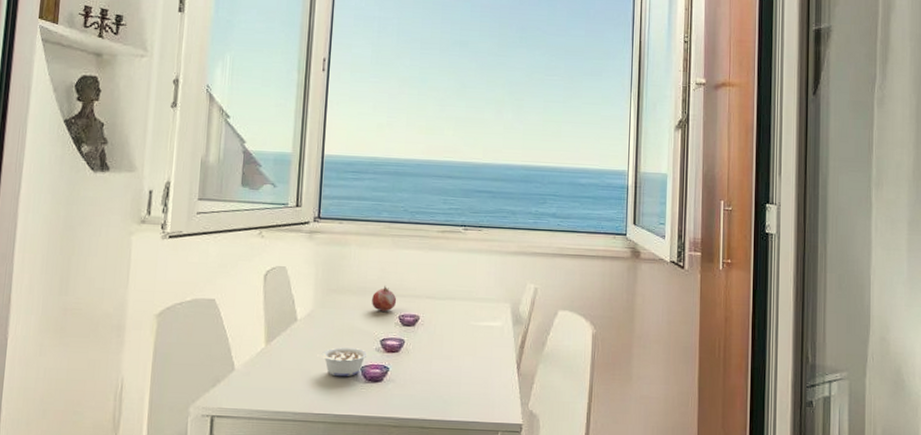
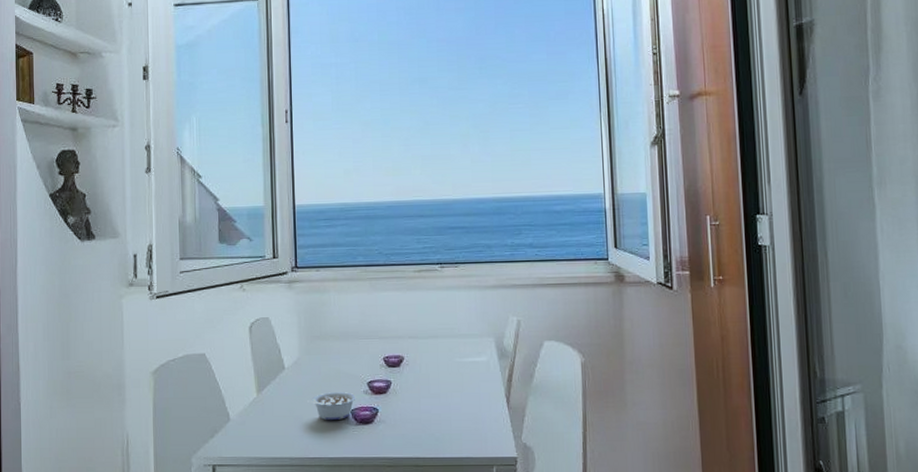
fruit: present [372,285,397,312] -> none [355,328,380,354]

